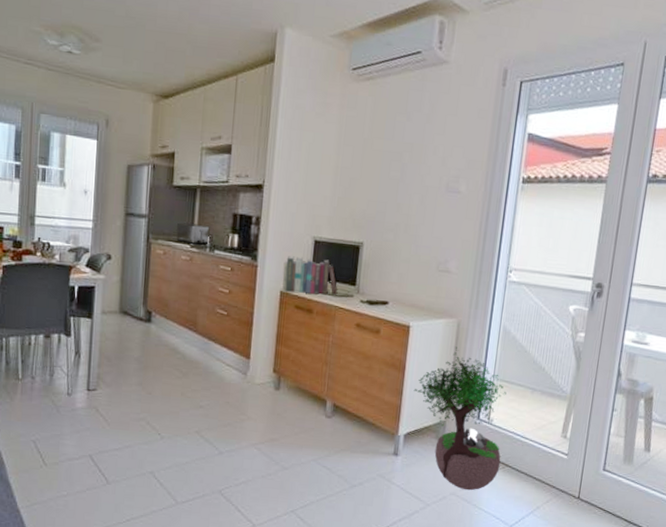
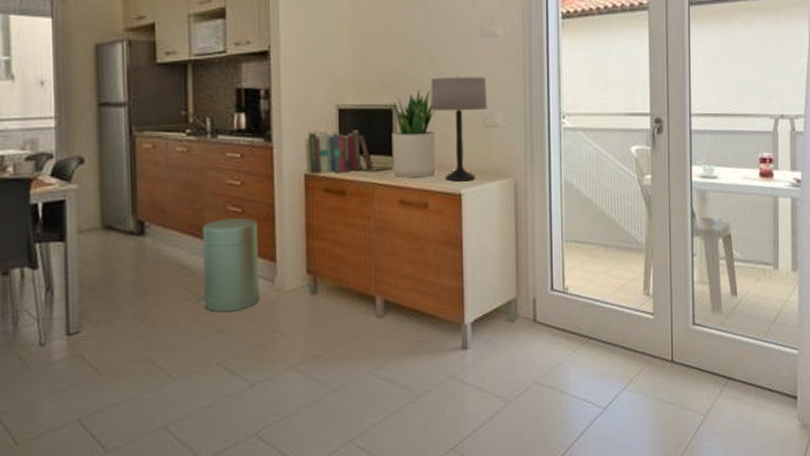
toaster: present [176,222,210,245] -> none [167,106,211,132]
trash can: none [182,318,238,394] -> present [193,218,260,313]
planter: none [354,231,397,308] -> present [391,89,436,178]
table lamp: none [393,223,445,316] -> present [430,76,488,182]
potted tree: present [413,346,506,491] -> none [475,210,583,376]

